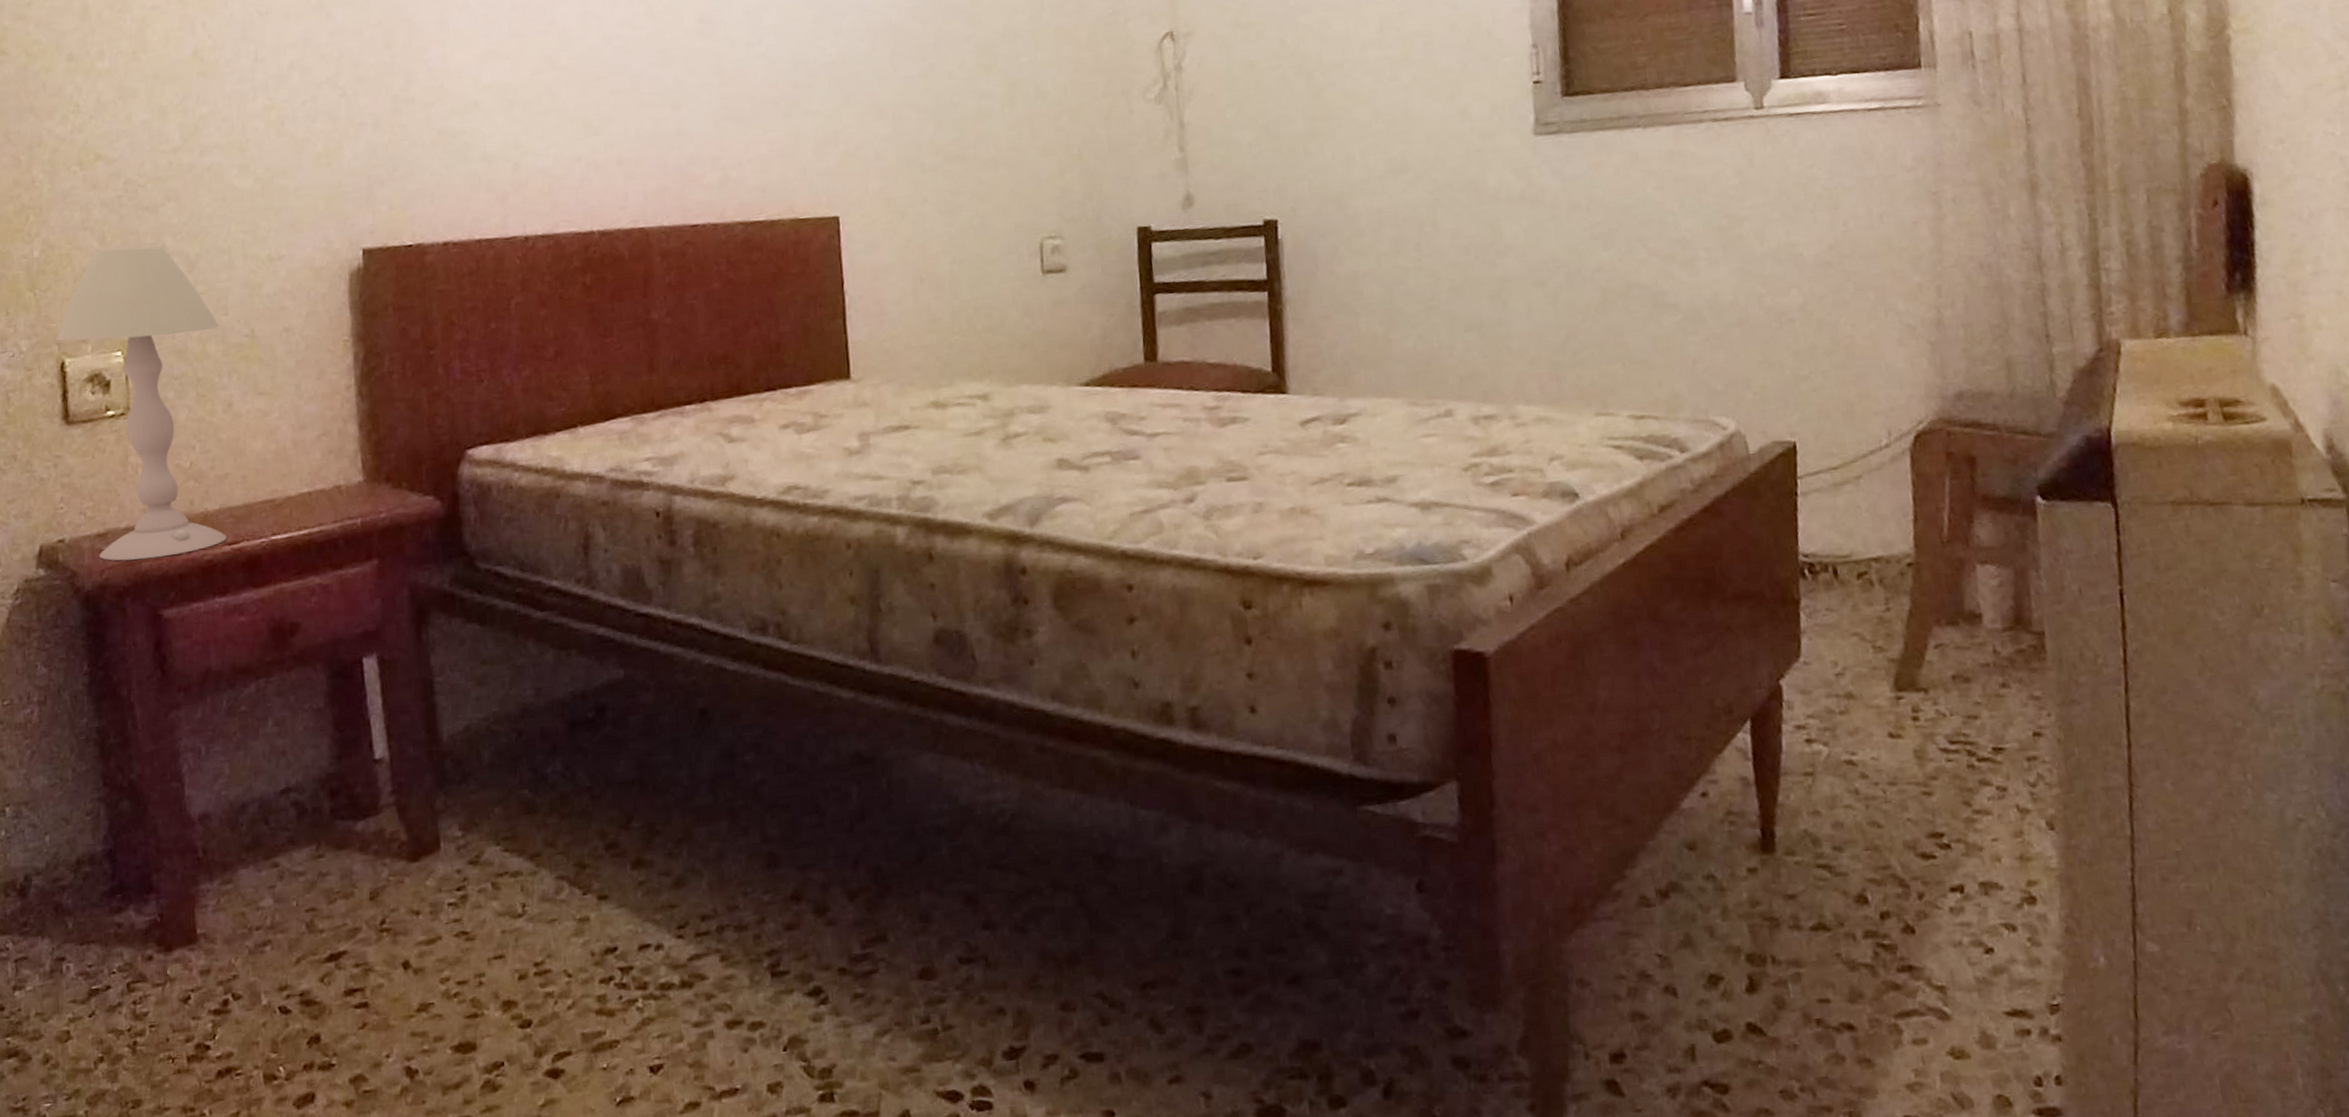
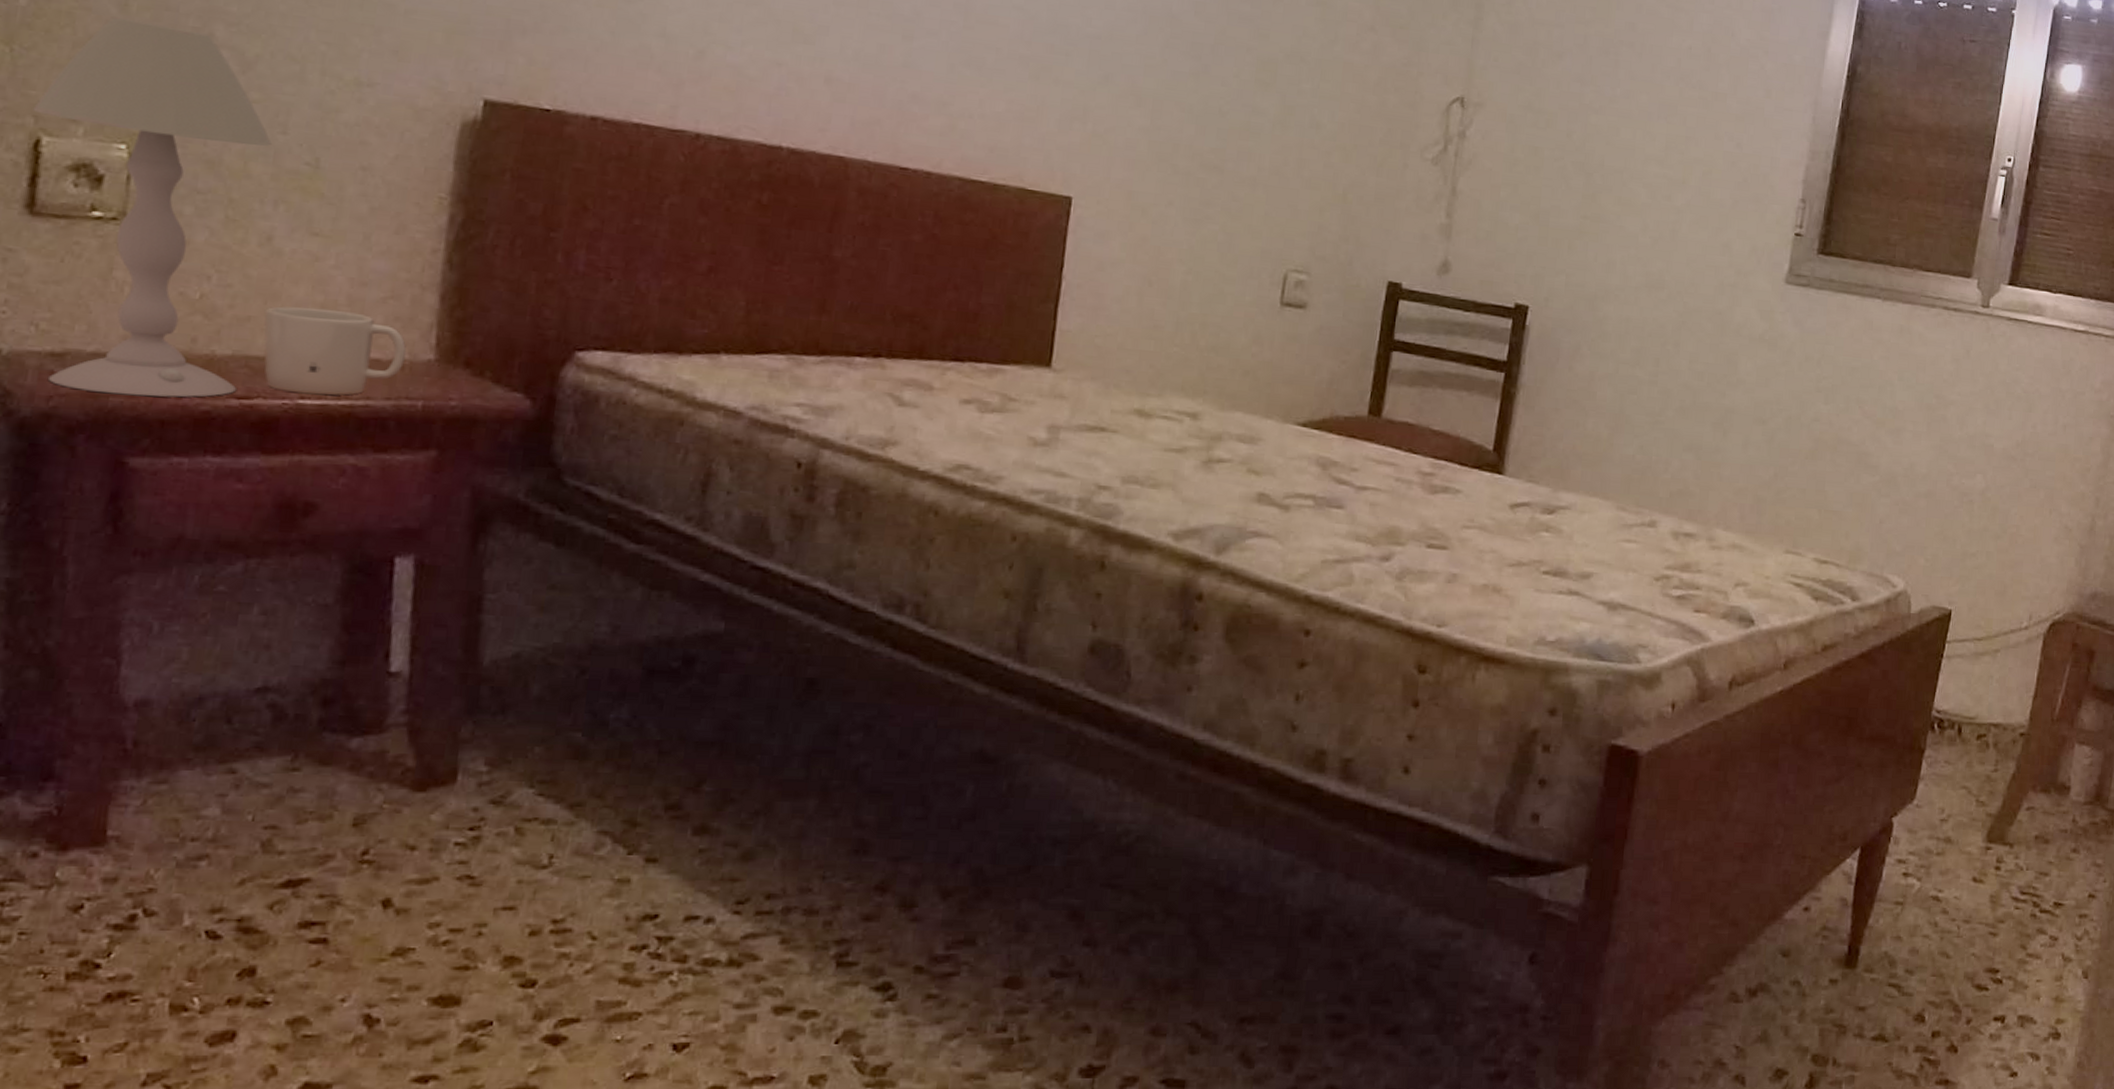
mug: none [236,453,342,532] -> present [263,306,406,396]

